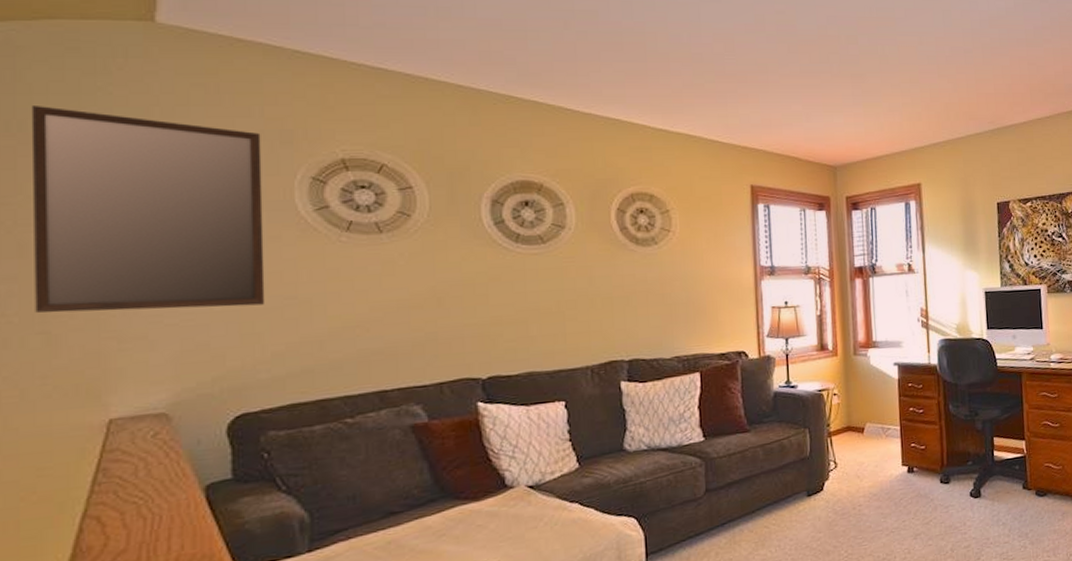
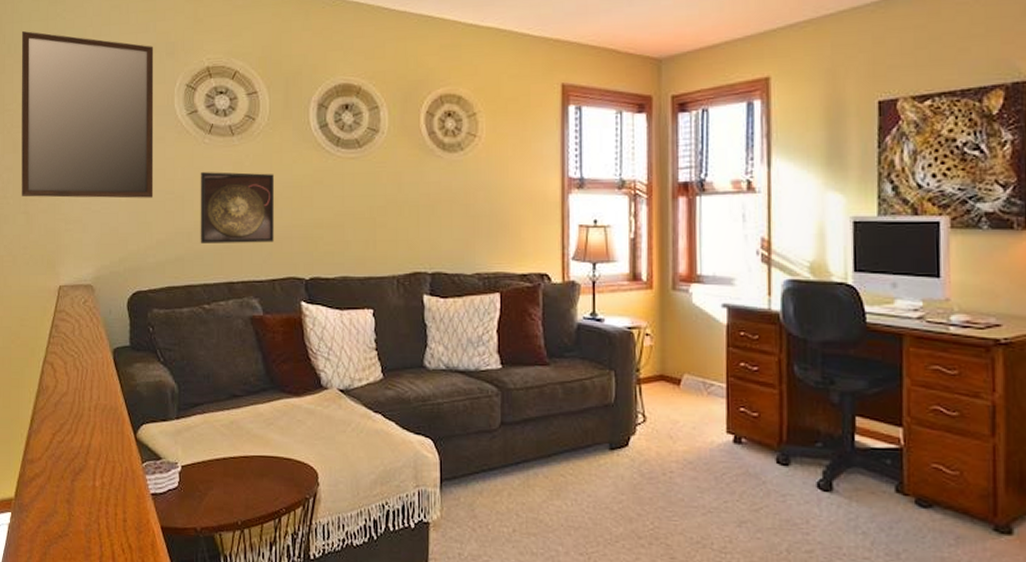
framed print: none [335,272,440,352] -> present [200,172,274,243]

